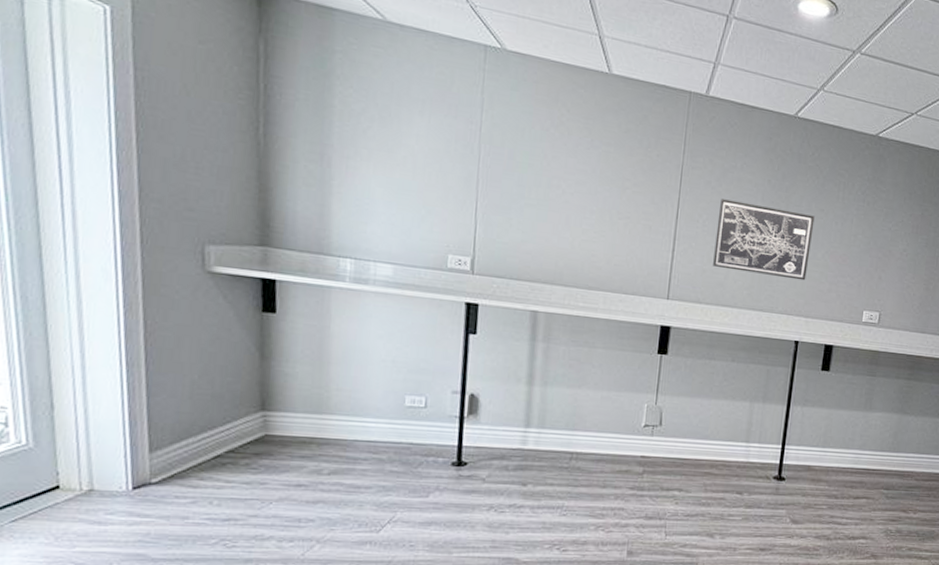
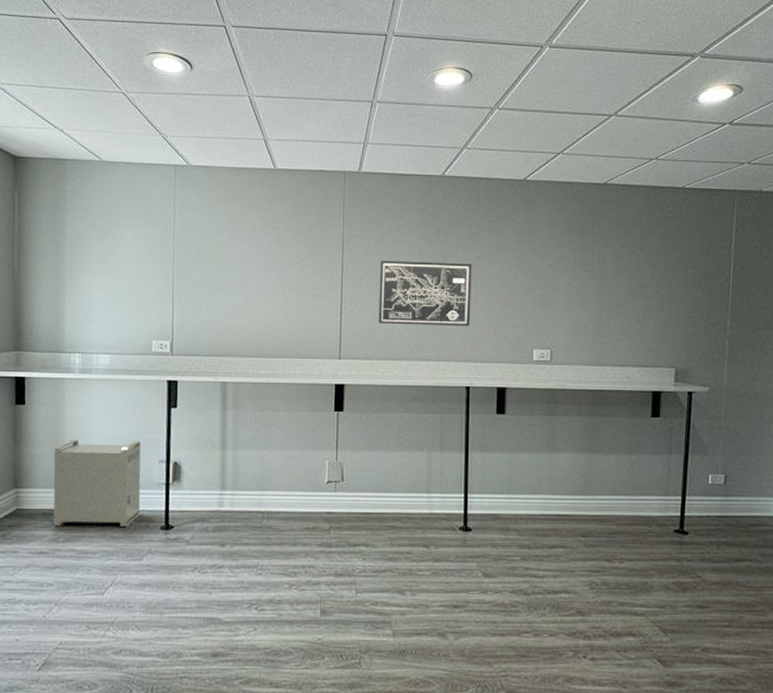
storage bin: none [314,359,431,461] -> present [53,439,141,527]

